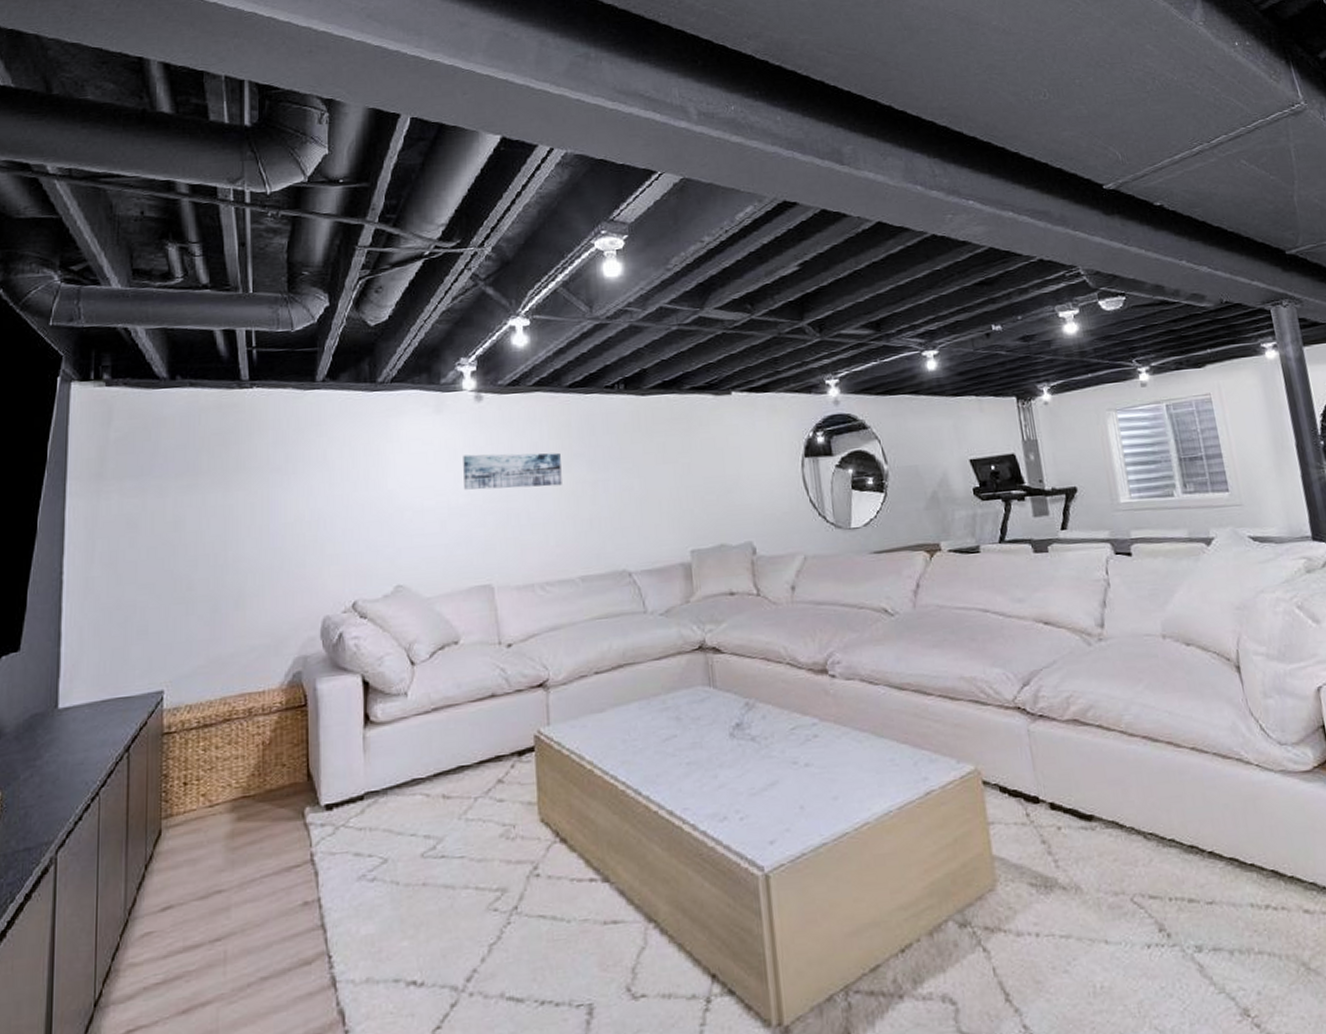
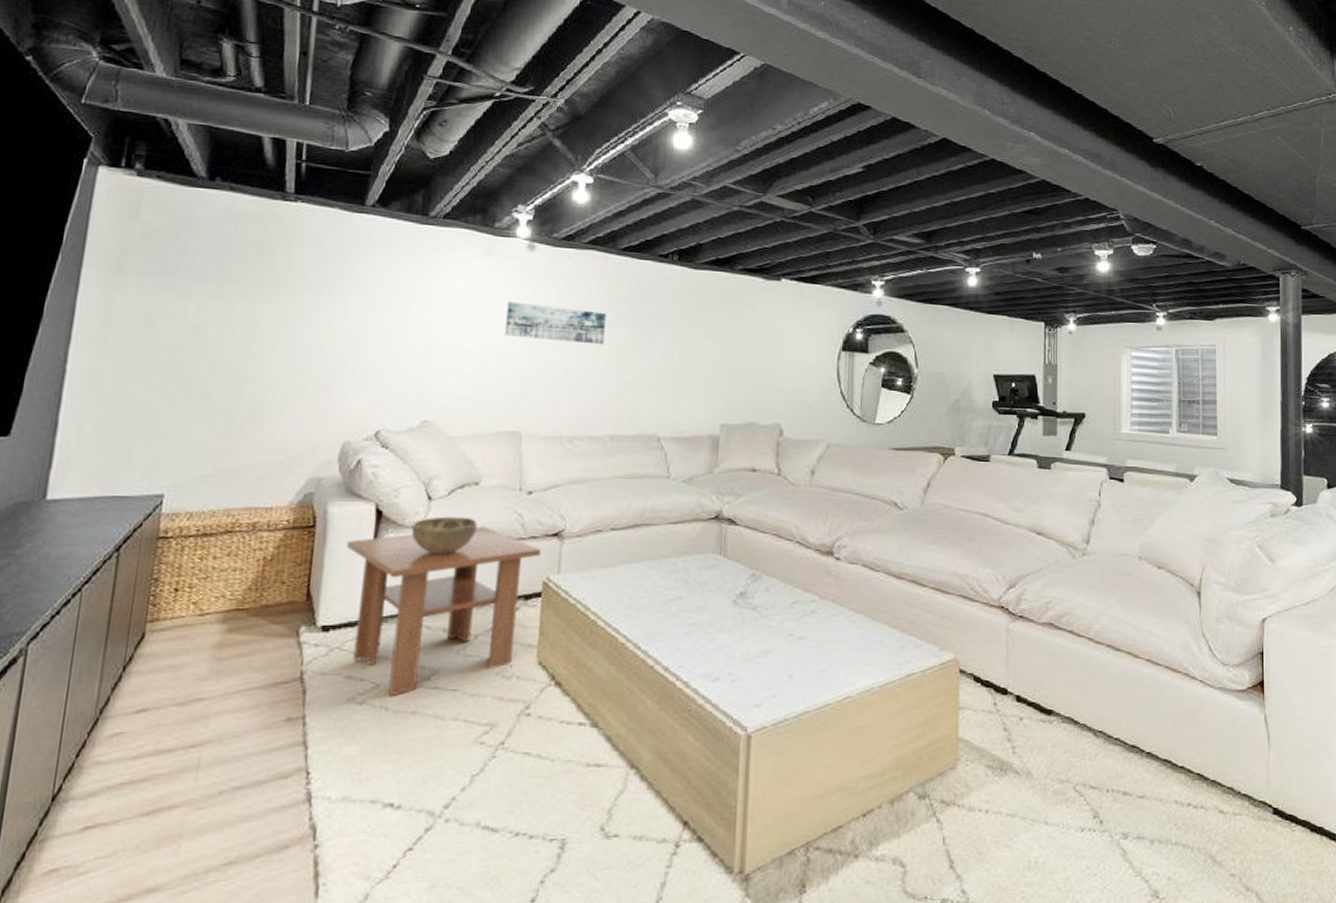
coffee table: none [339,685,529,871] -> present [347,526,542,697]
decorative bowl: none [398,678,463,720] -> present [411,516,478,555]

